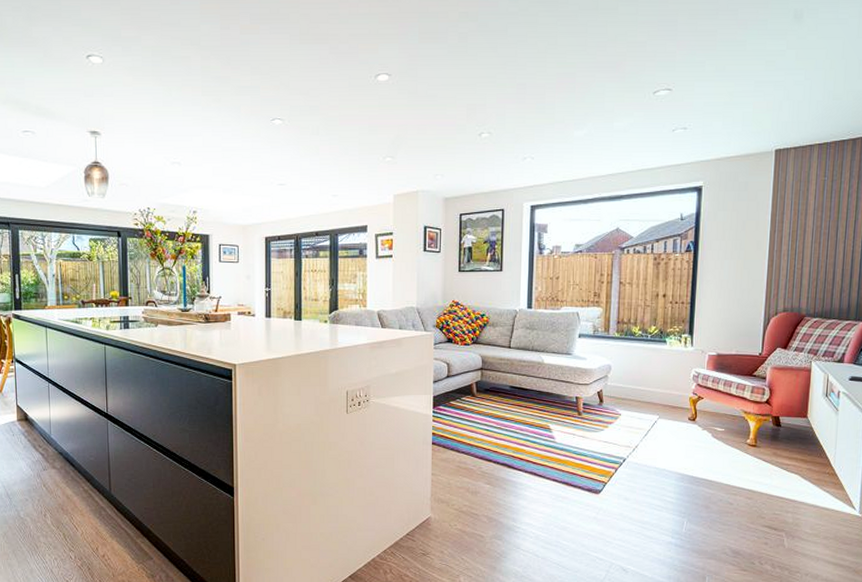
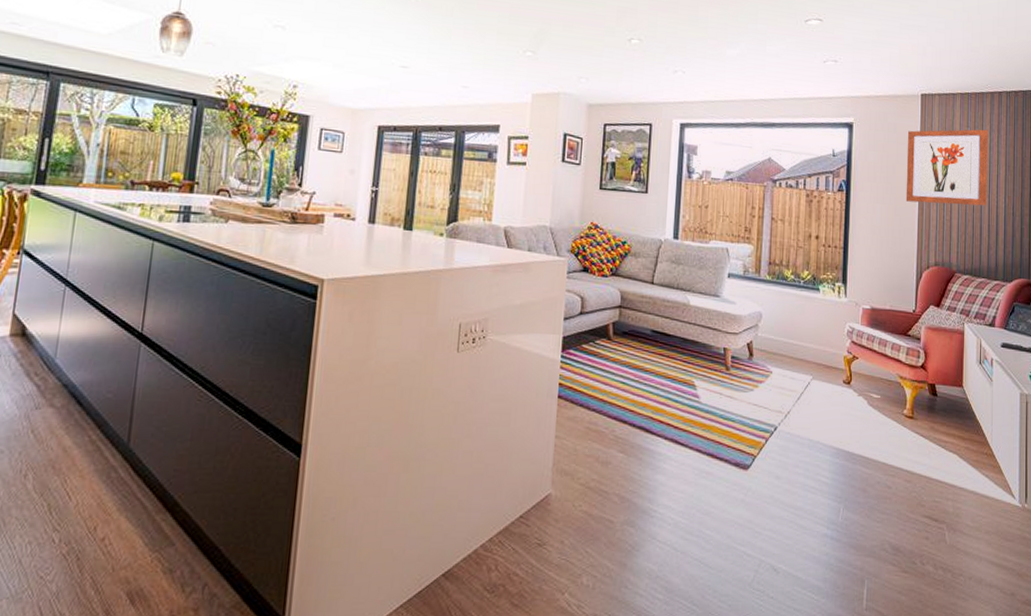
wall art: none [755,177,848,255] -> present [905,129,989,206]

